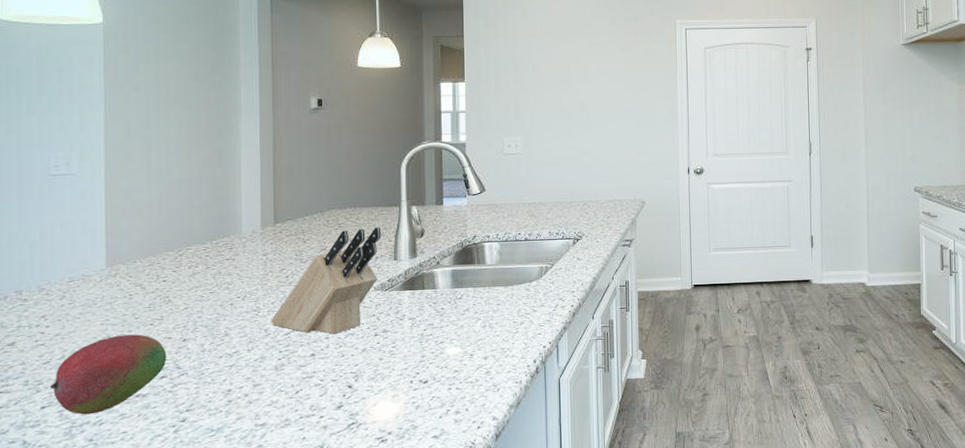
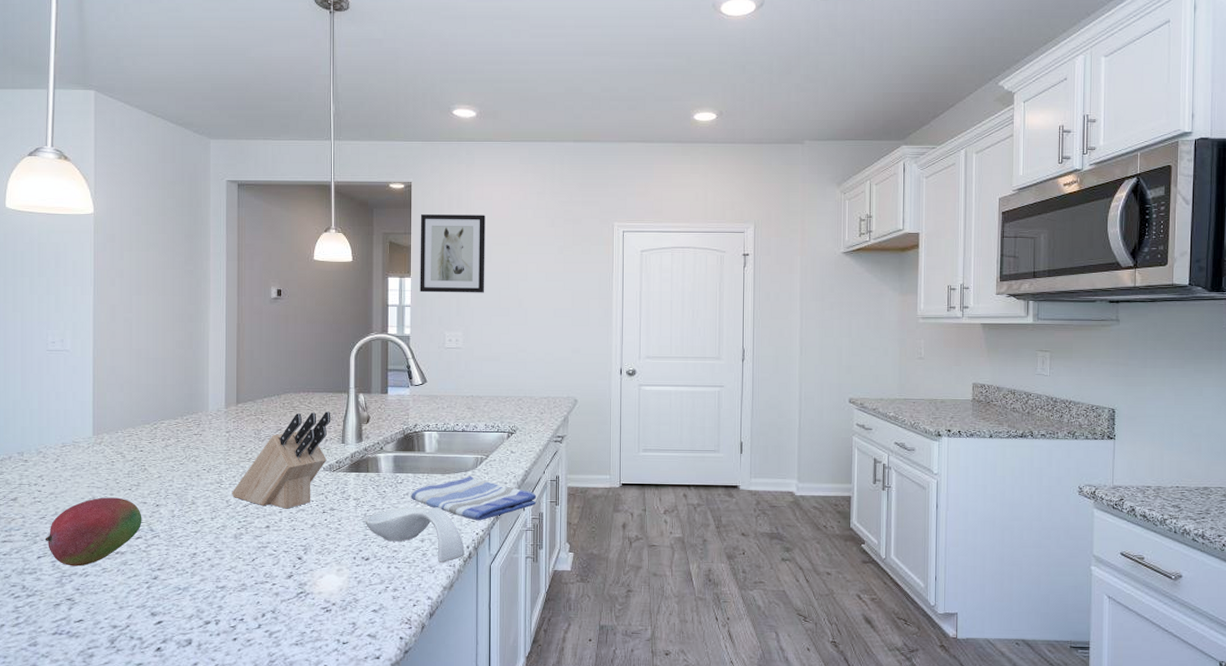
spoon rest: none [421,321,531,381] -> present [365,507,465,564]
dish towel: none [470,286,606,333] -> present [410,475,537,520]
wall art: none [473,15,545,97] -> present [420,214,486,293]

